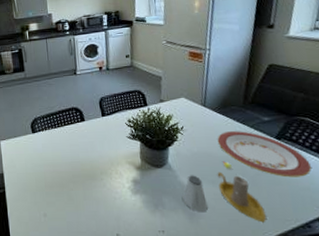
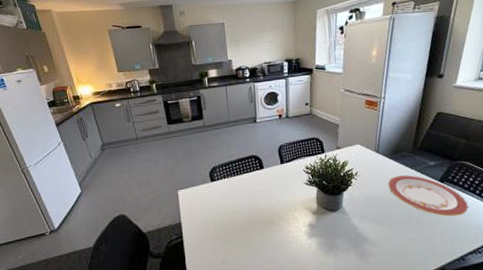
saltshaker: present [182,175,208,212] -> none [354,217,377,251]
candle holder: present [217,161,267,223] -> none [386,204,428,258]

